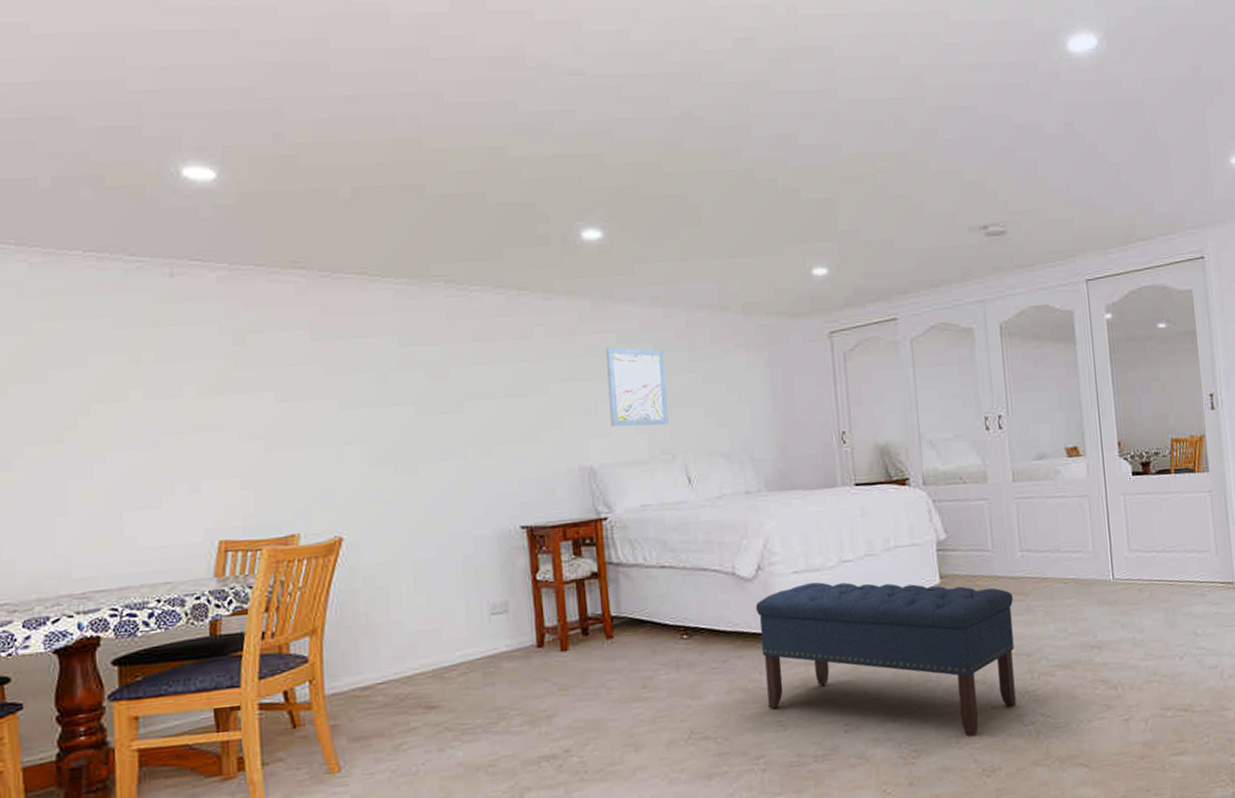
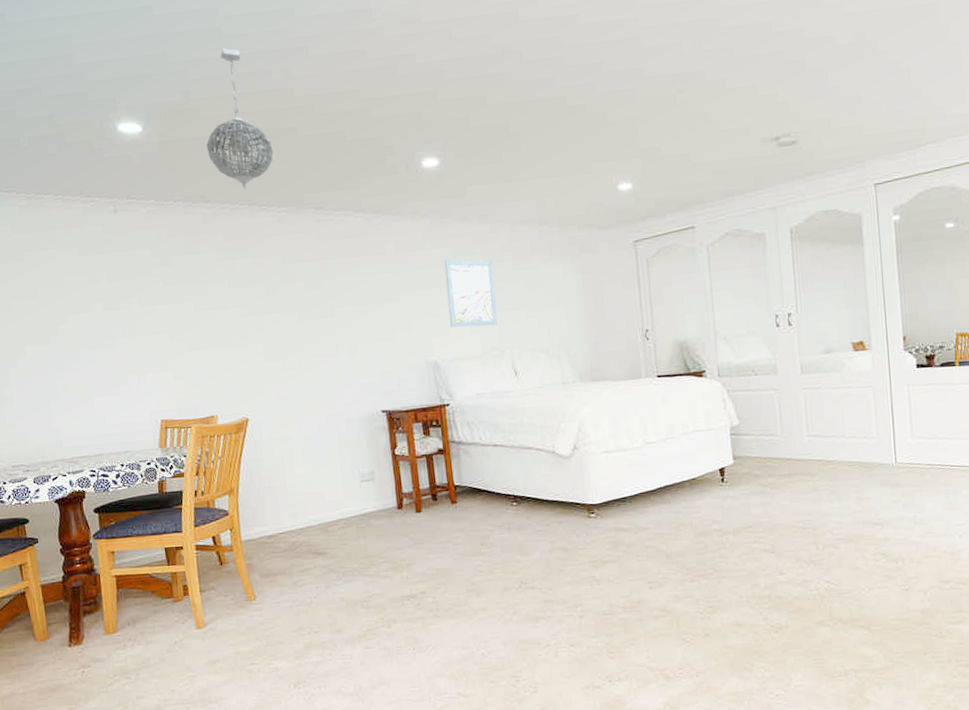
pendant light: none [304,86,393,255] -> present [206,48,273,189]
bench: present [755,582,1016,737] -> none [572,461,802,598]

